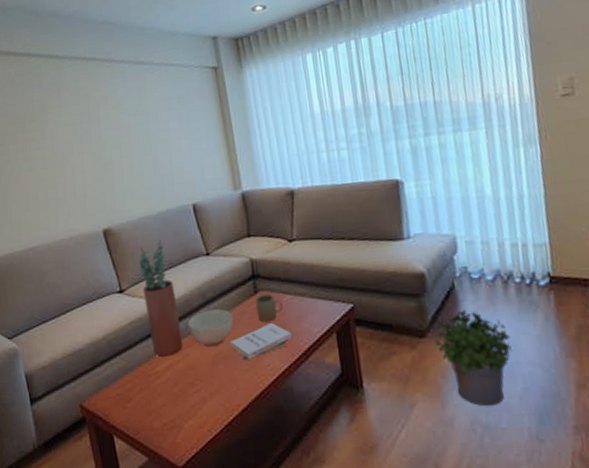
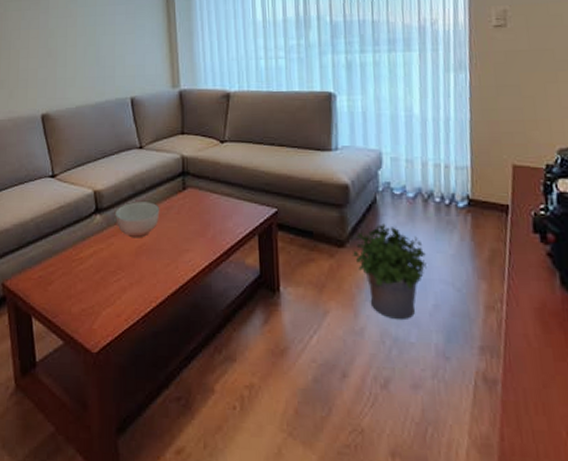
vase: present [139,240,183,357] -> none [73,129,109,243]
books: present [230,323,292,359] -> none [155,220,215,253]
mug: present [255,294,283,321] -> none [183,192,209,218]

